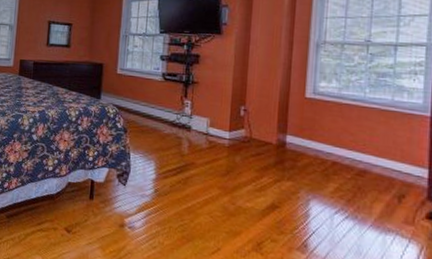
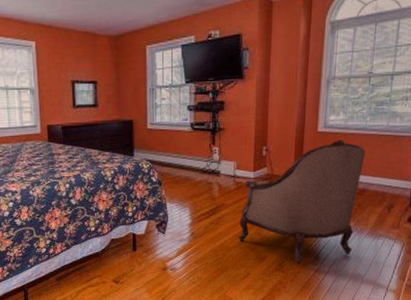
armchair: none [208,109,365,249] -> present [238,140,366,264]

